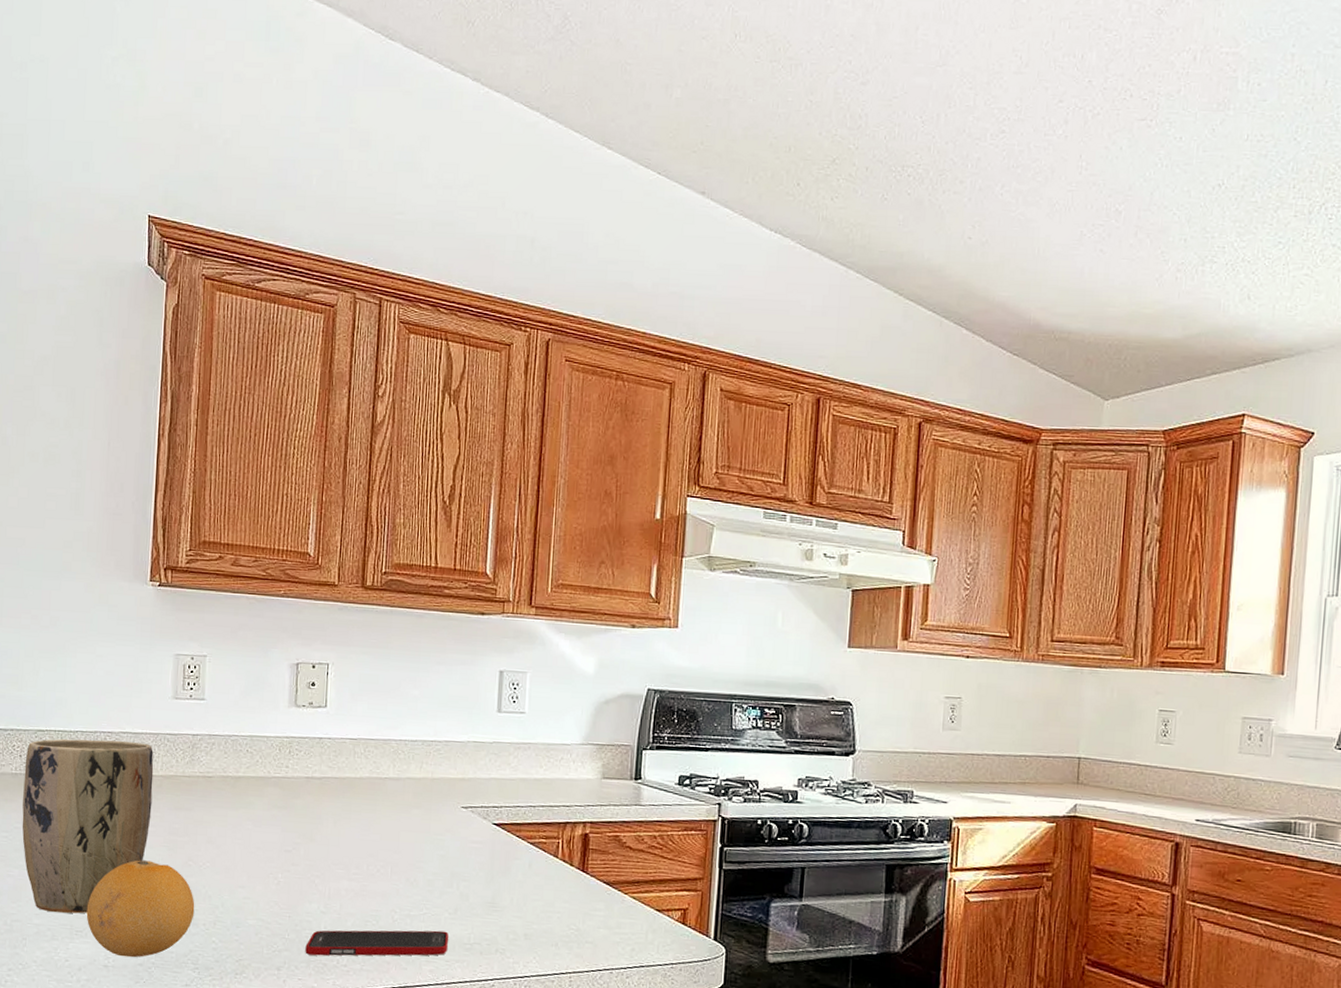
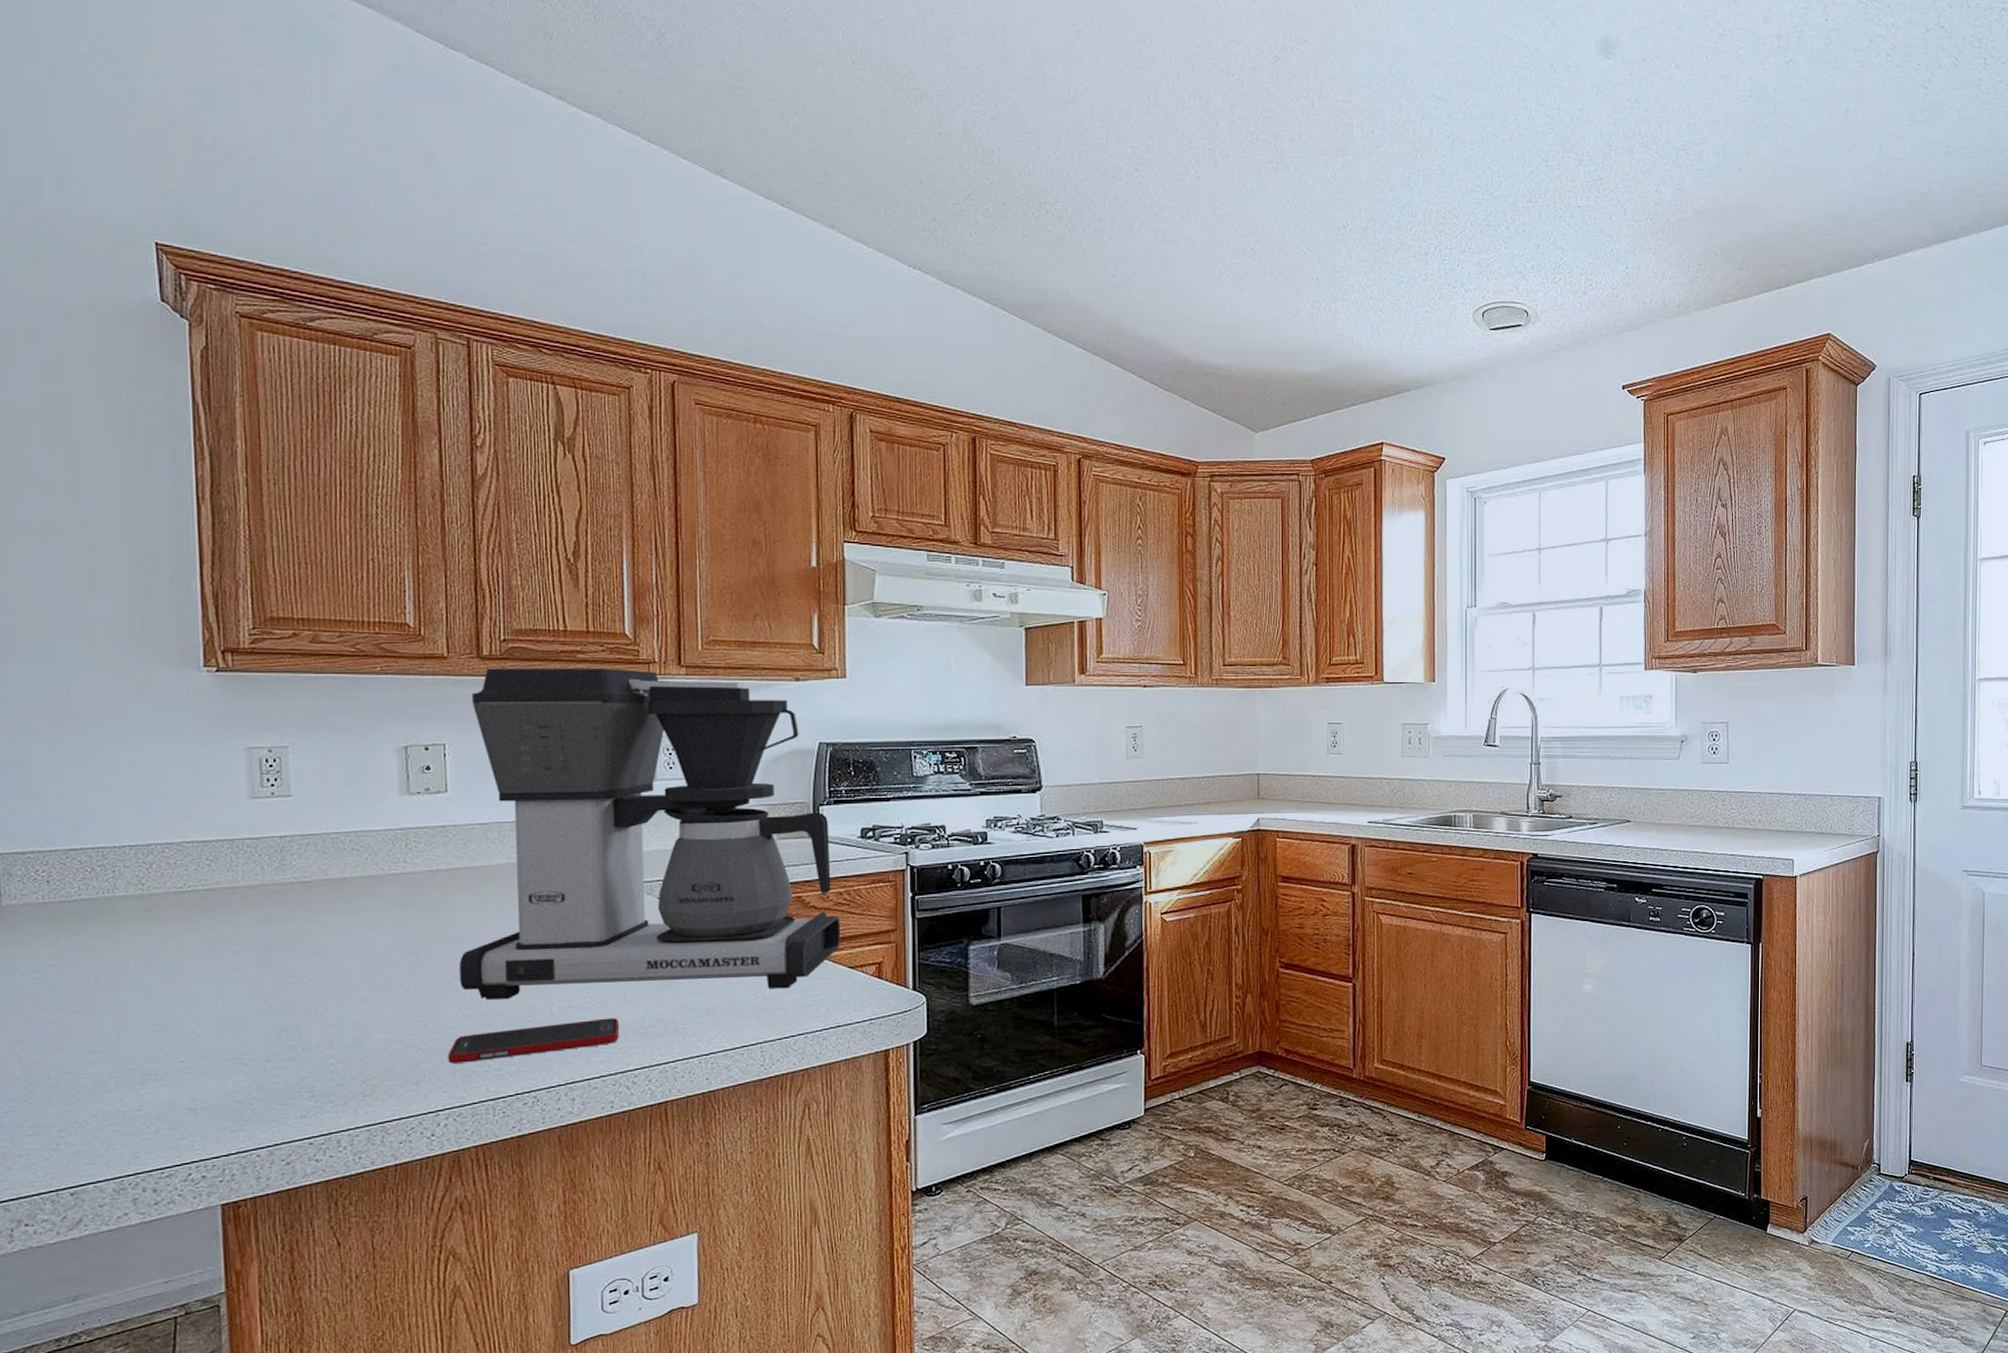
plant pot: present [22,738,154,914] -> none [55,851,235,1057]
fruit: present [86,860,195,958] -> none [159,984,304,1096]
coffee maker: none [321,597,653,924] -> present [459,667,841,1000]

